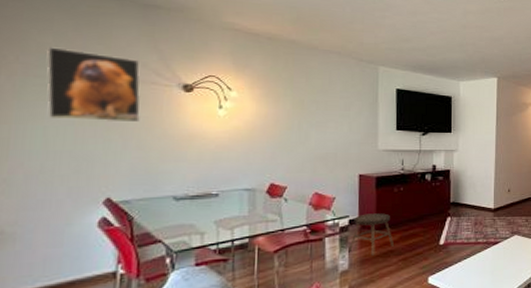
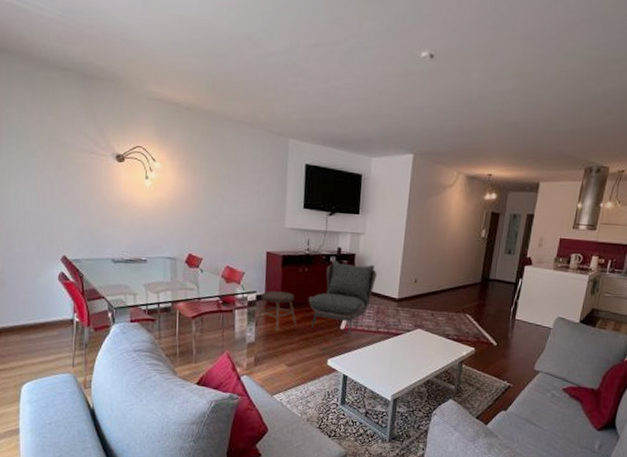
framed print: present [46,47,141,123] -> none [14,117,84,189]
armless chair: none [405,177,472,249] -> present [308,259,377,335]

